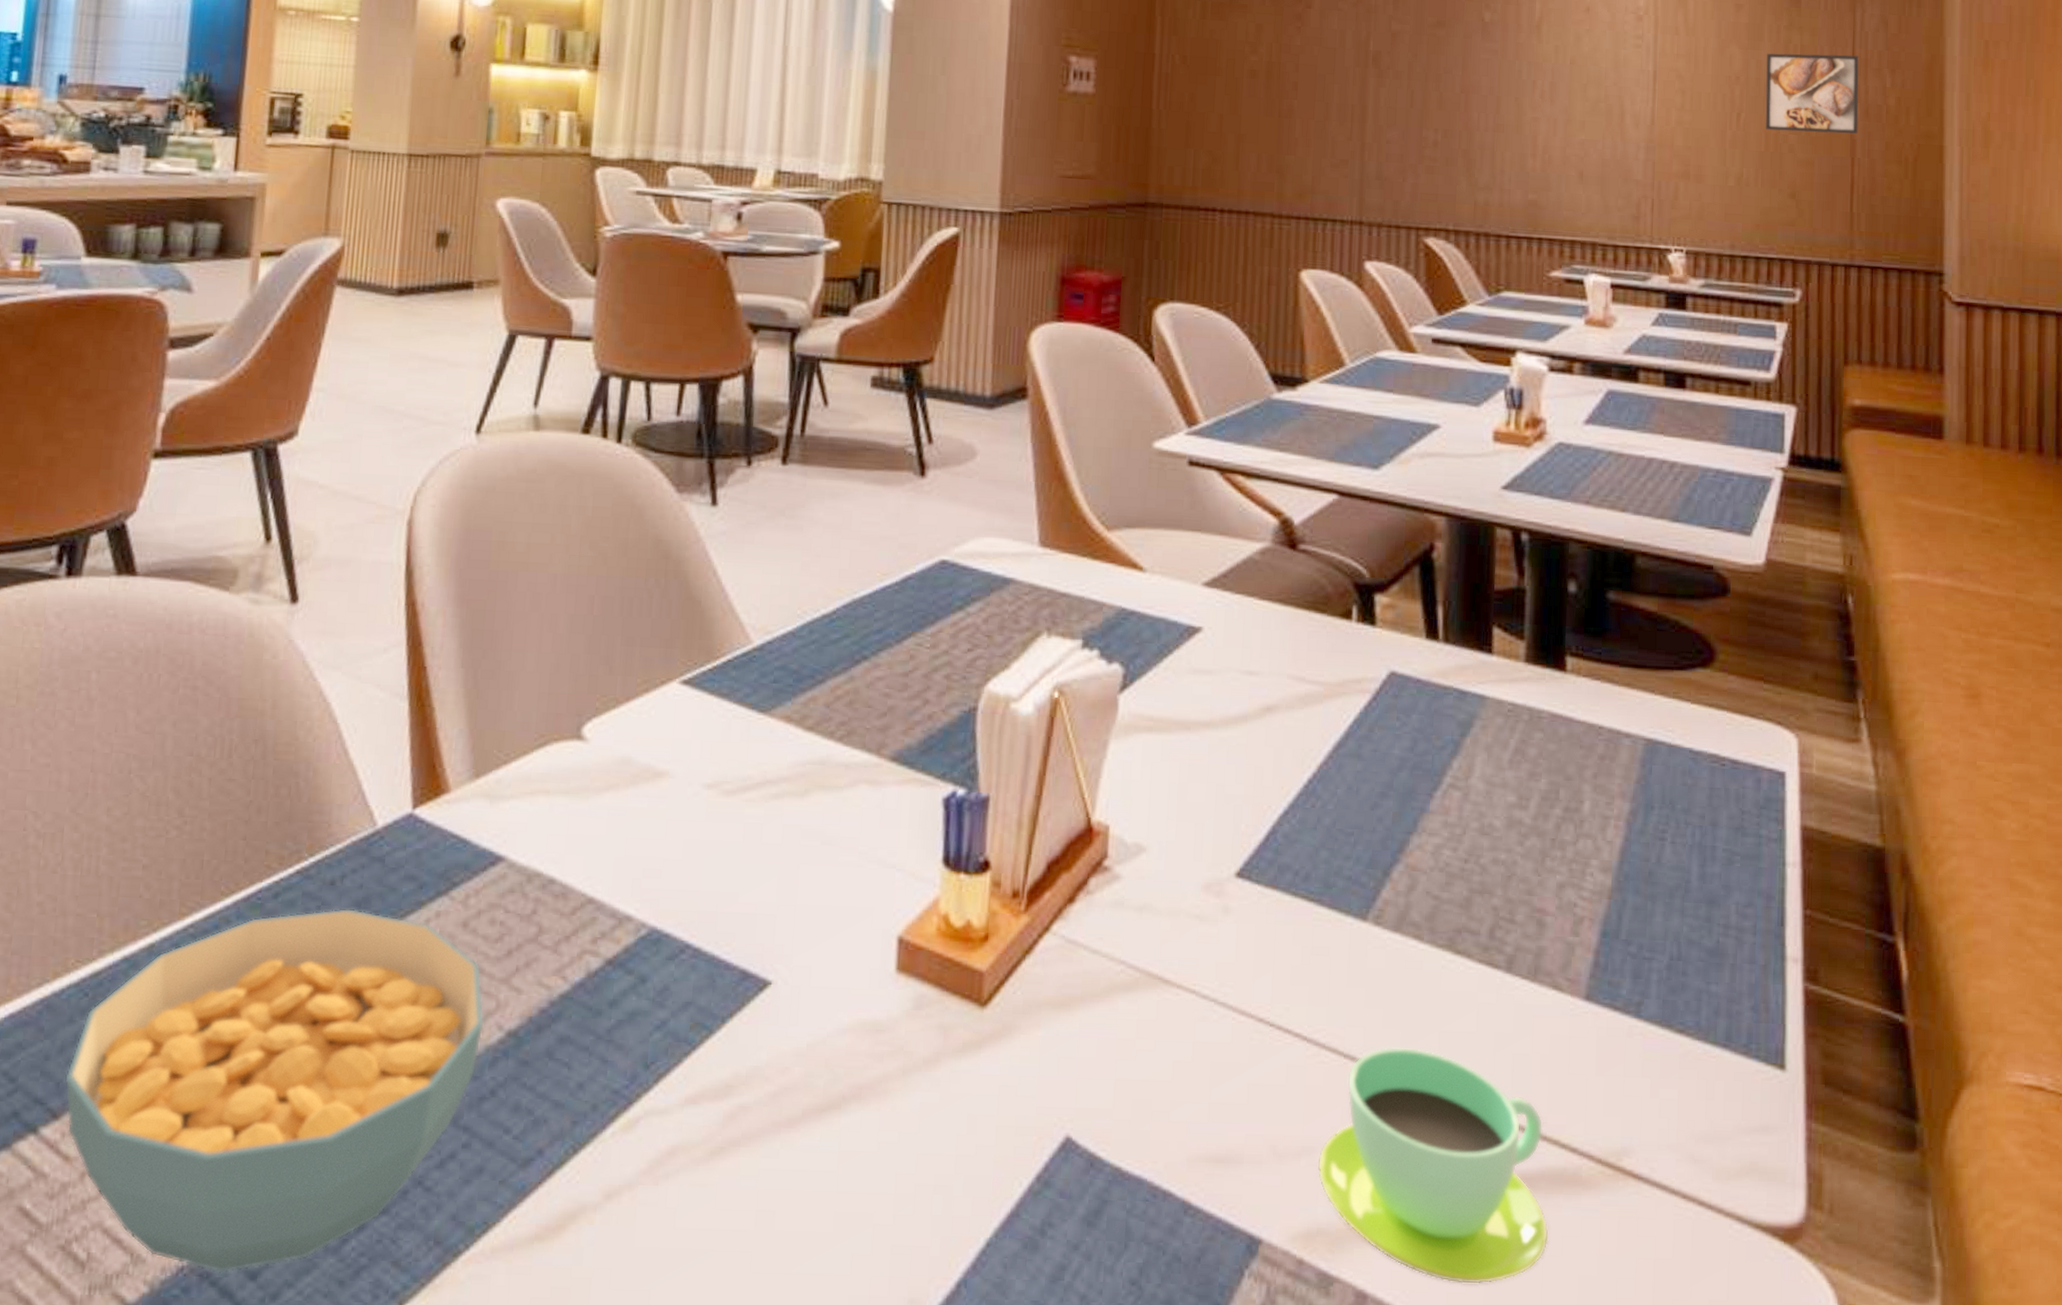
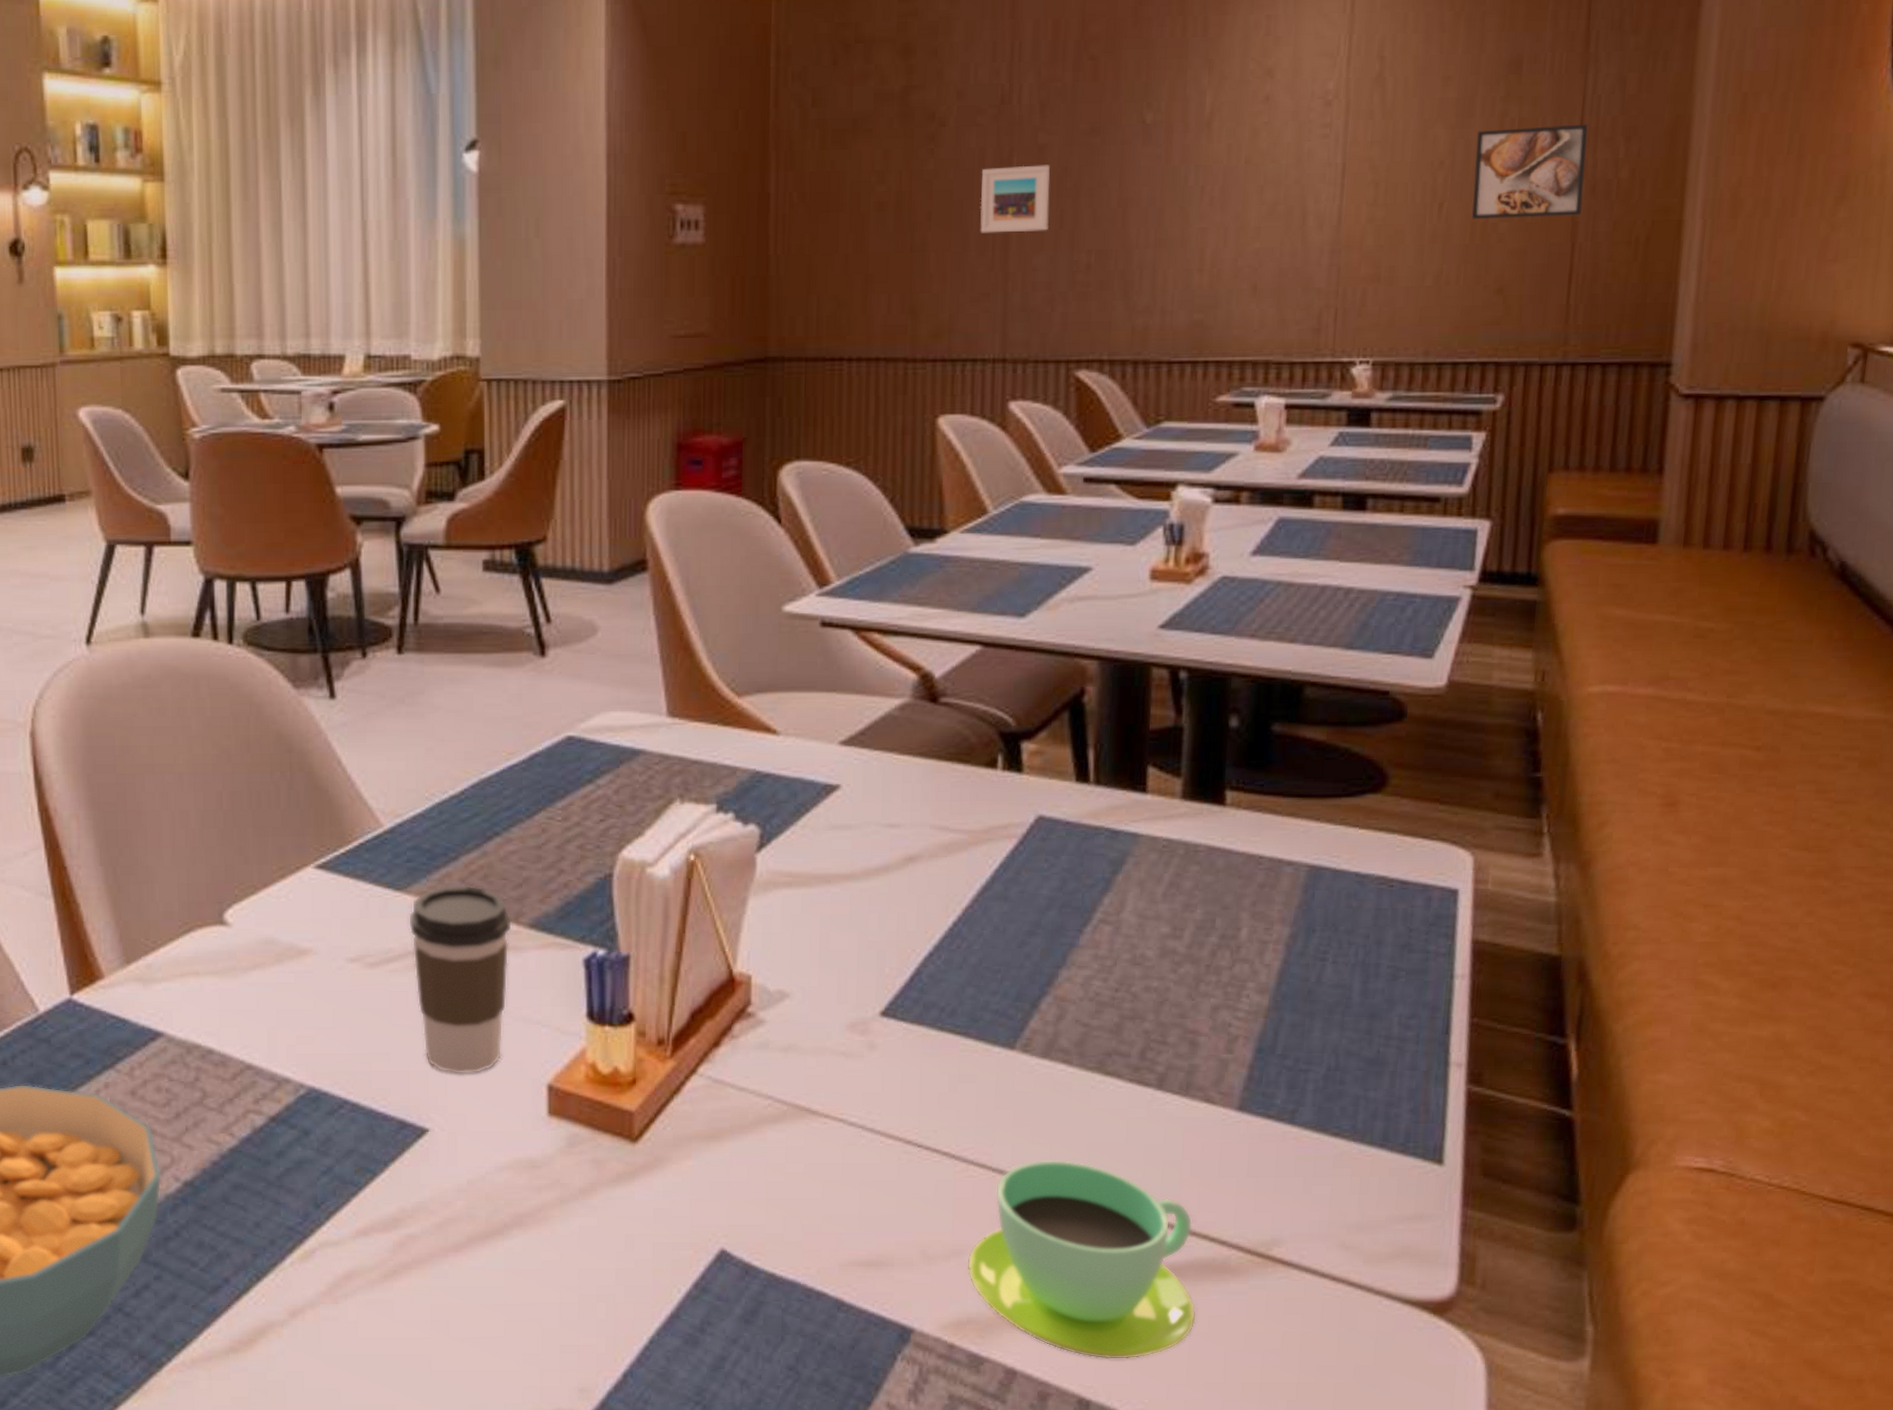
coffee cup: none [769,709,874,921] -> present [408,884,512,1074]
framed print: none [1340,48,1402,109] -> present [980,165,1050,233]

